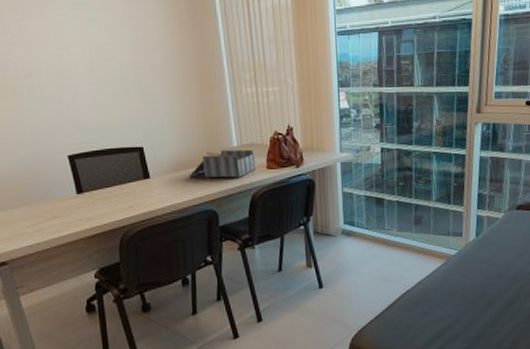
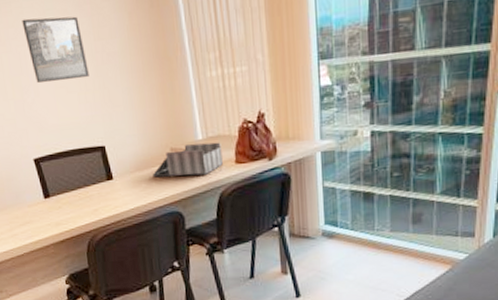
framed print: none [64,25,131,86] -> present [22,16,89,84]

